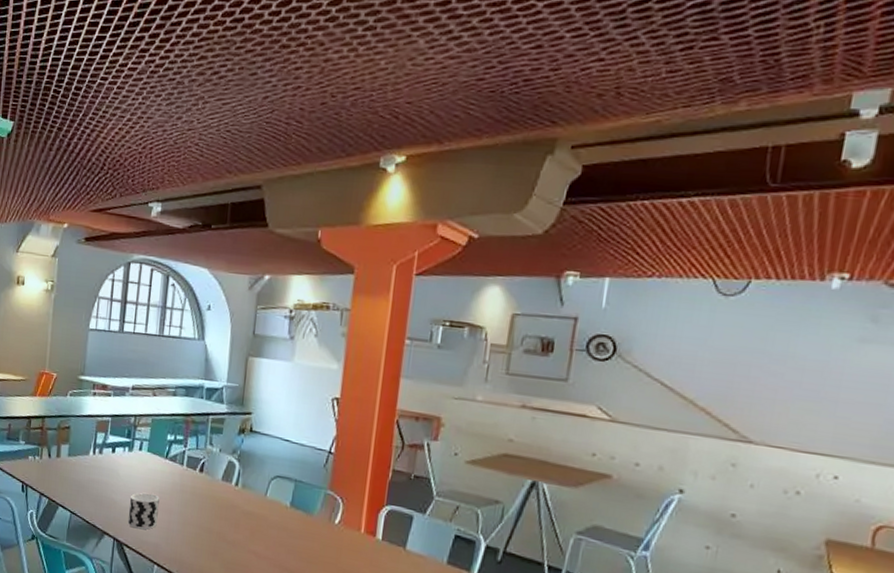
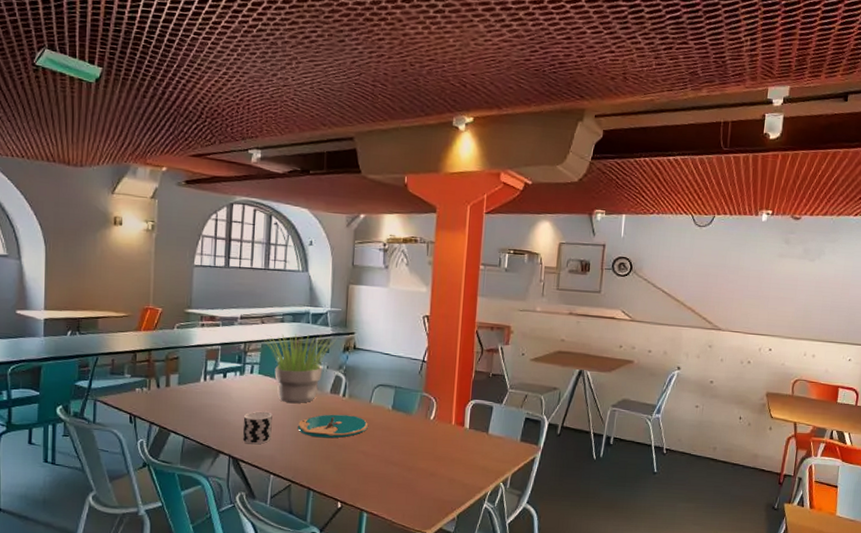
potted plant: none [155,410,229,489] -> present [264,334,335,403]
plate: none [185,504,263,533] -> present [298,414,369,438]

